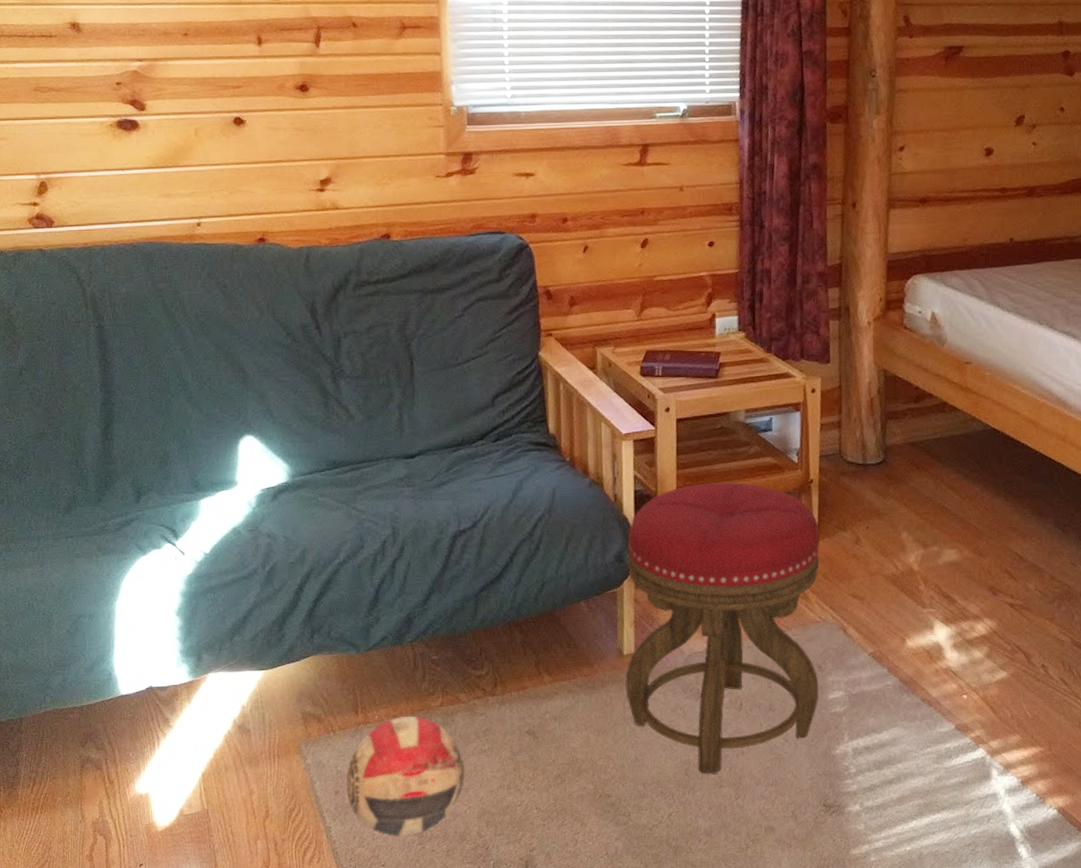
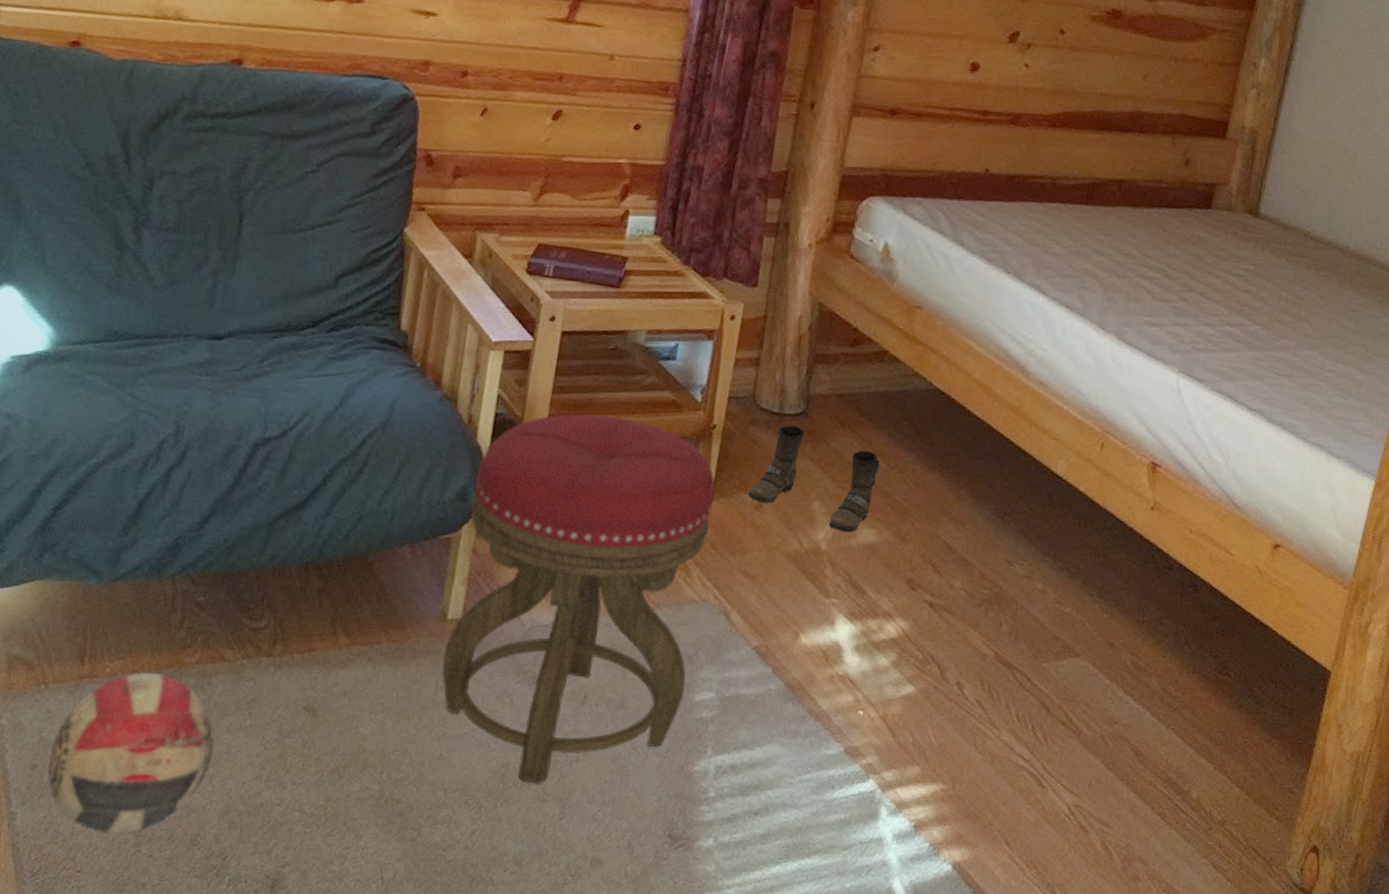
boots: none [847,472,954,555] -> present [748,425,881,533]

